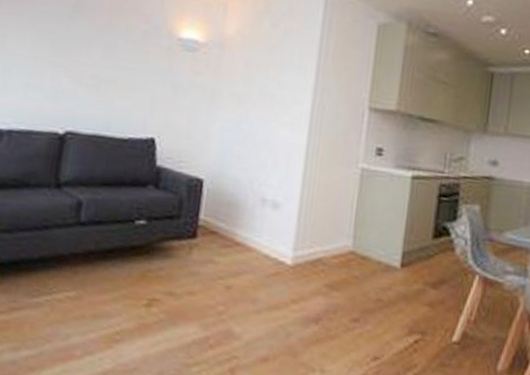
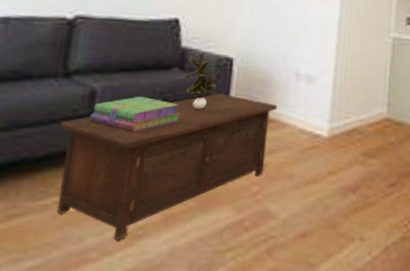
cabinet: none [48,213,244,343] -> present [56,93,278,241]
stack of books: none [76,210,154,243] -> present [90,96,180,131]
potted plant: none [157,172,191,228] -> present [183,52,220,110]

